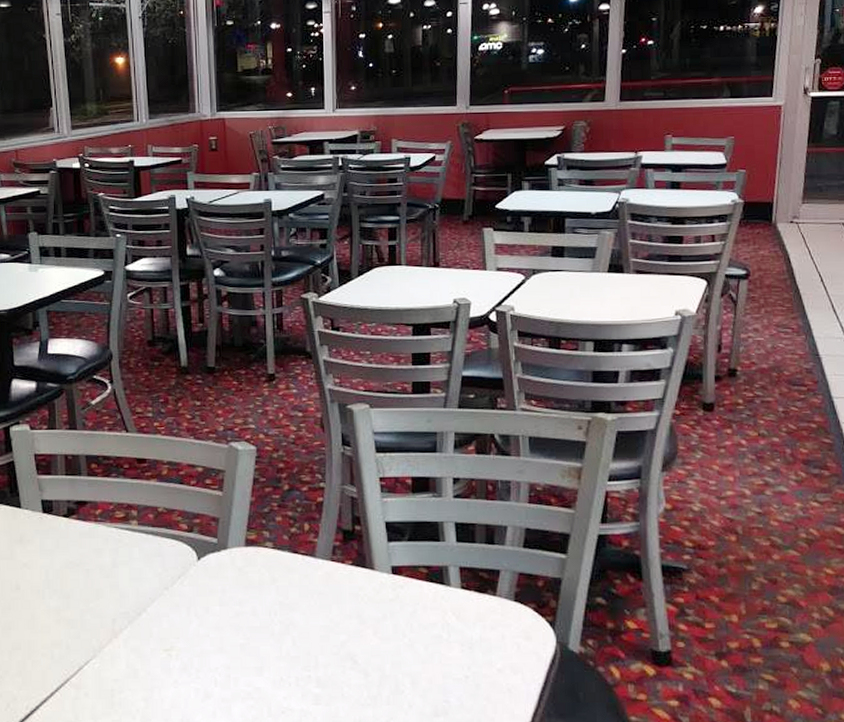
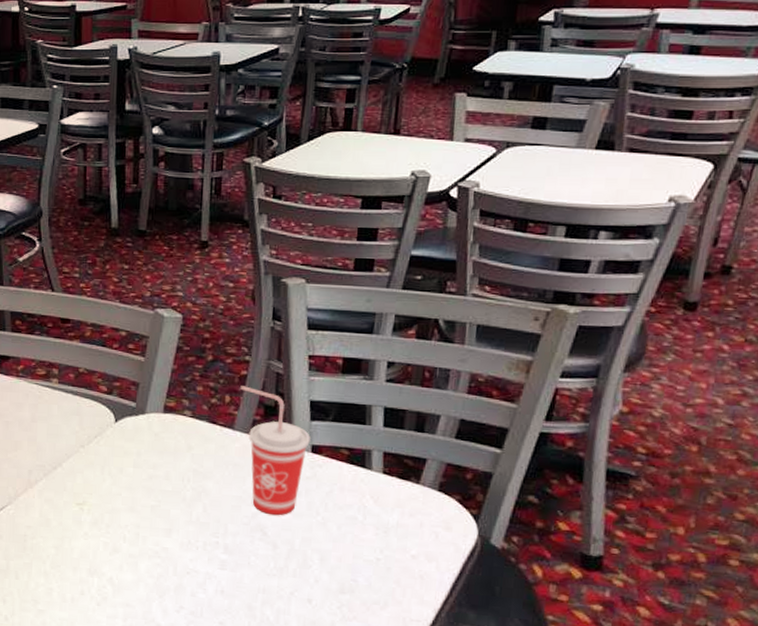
beverage cup: none [318,513,389,642] -> present [240,386,310,516]

